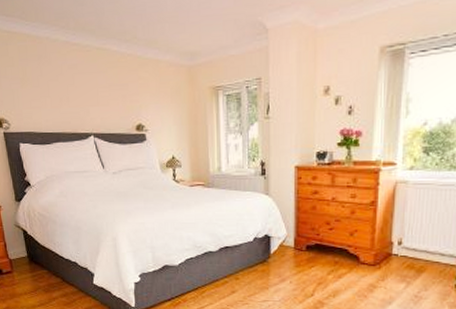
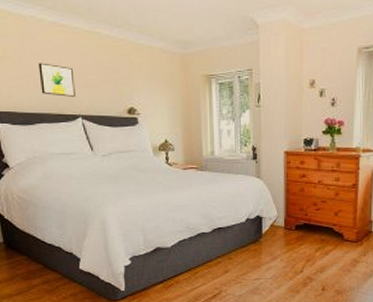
wall art: none [54,82,88,116] -> present [38,62,75,97]

